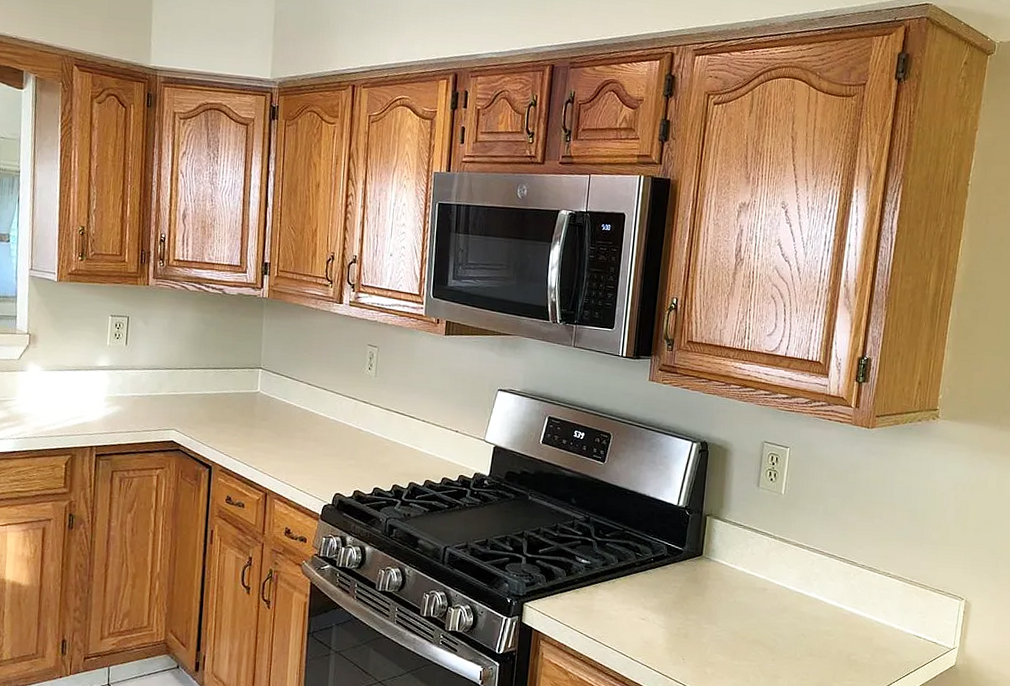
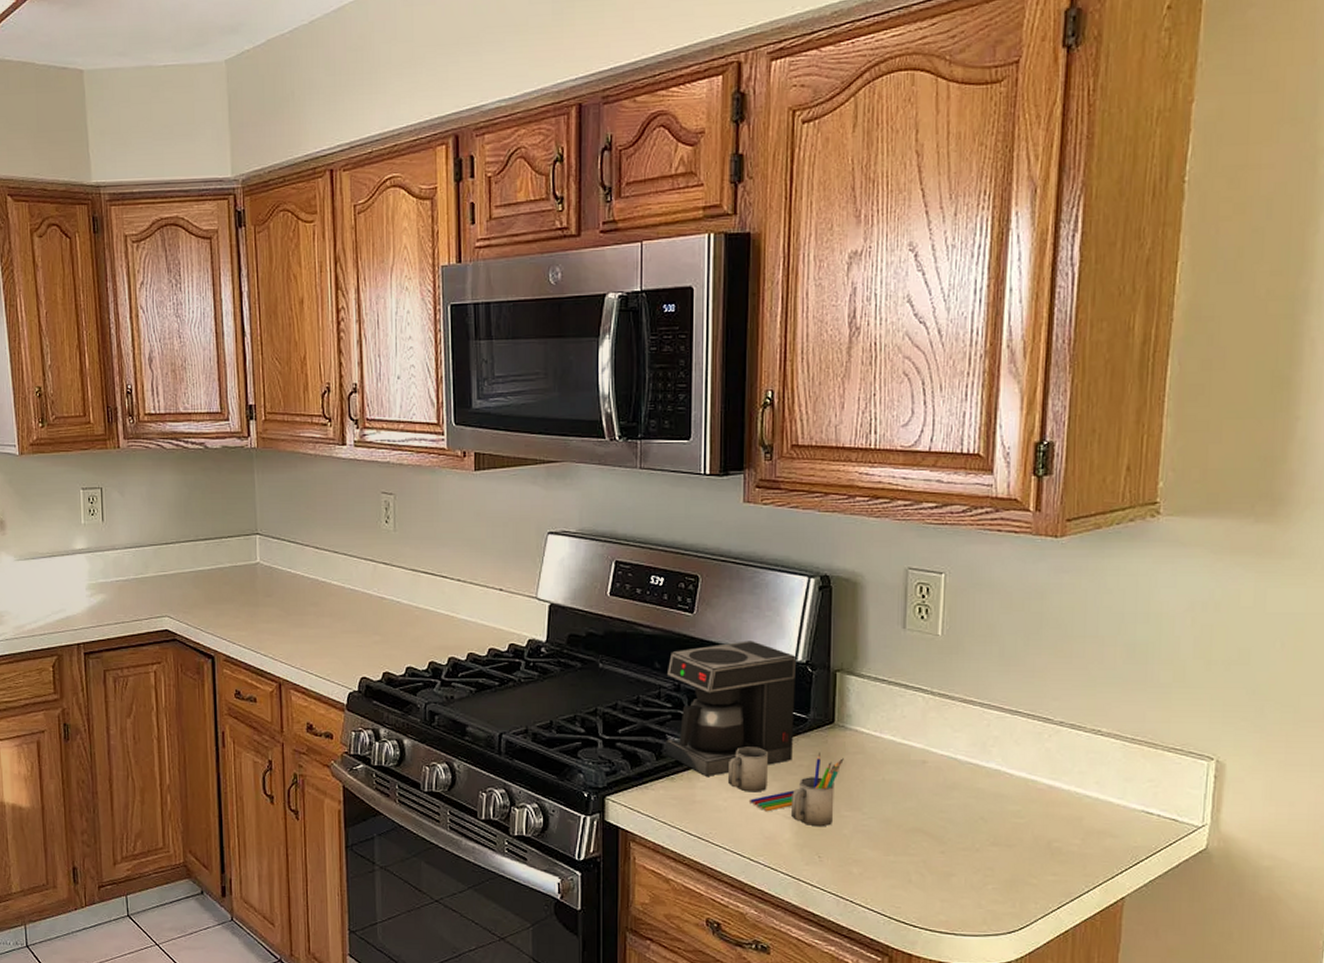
coffee maker: none [573,487,707,636] -> present [664,641,844,827]

